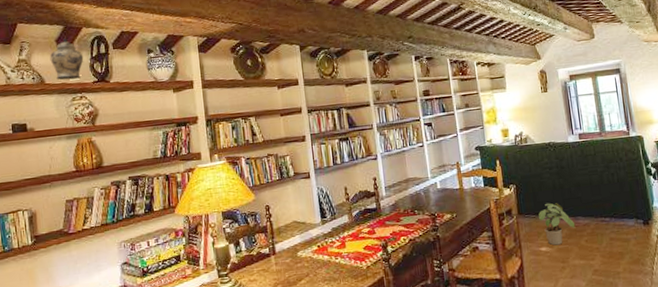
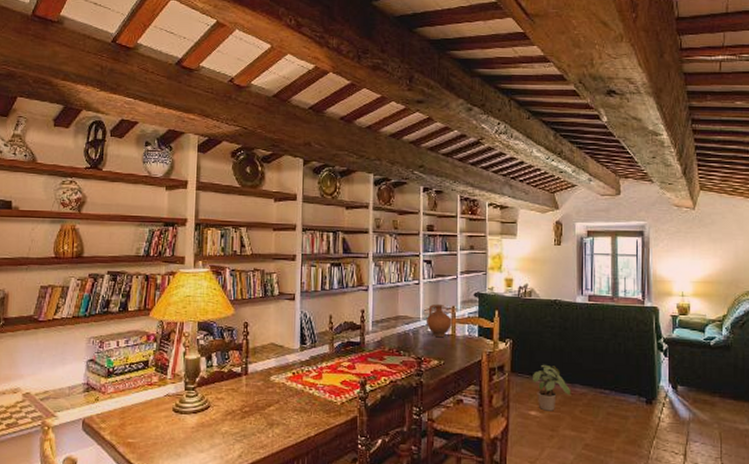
ginger jar: present [49,37,84,80] -> none [45,117,79,162]
ceramic jug: none [434,161,459,193] -> present [425,303,452,337]

